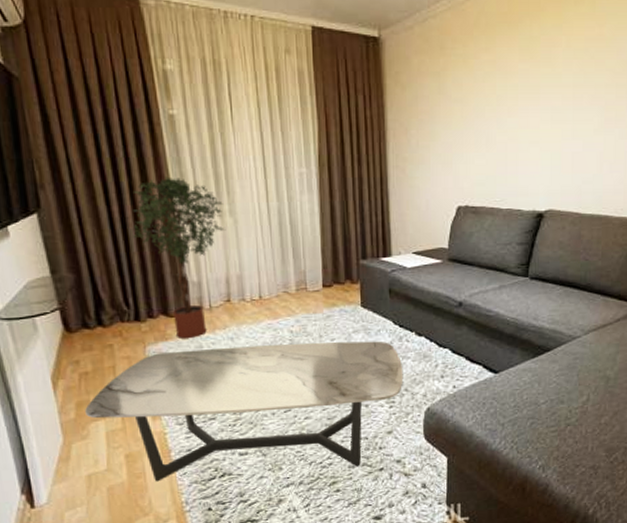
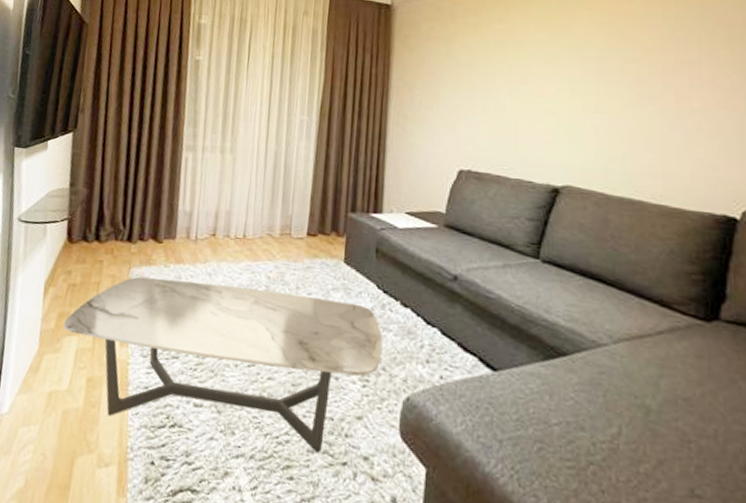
potted tree: present [133,176,226,338] -> none [143,112,226,267]

